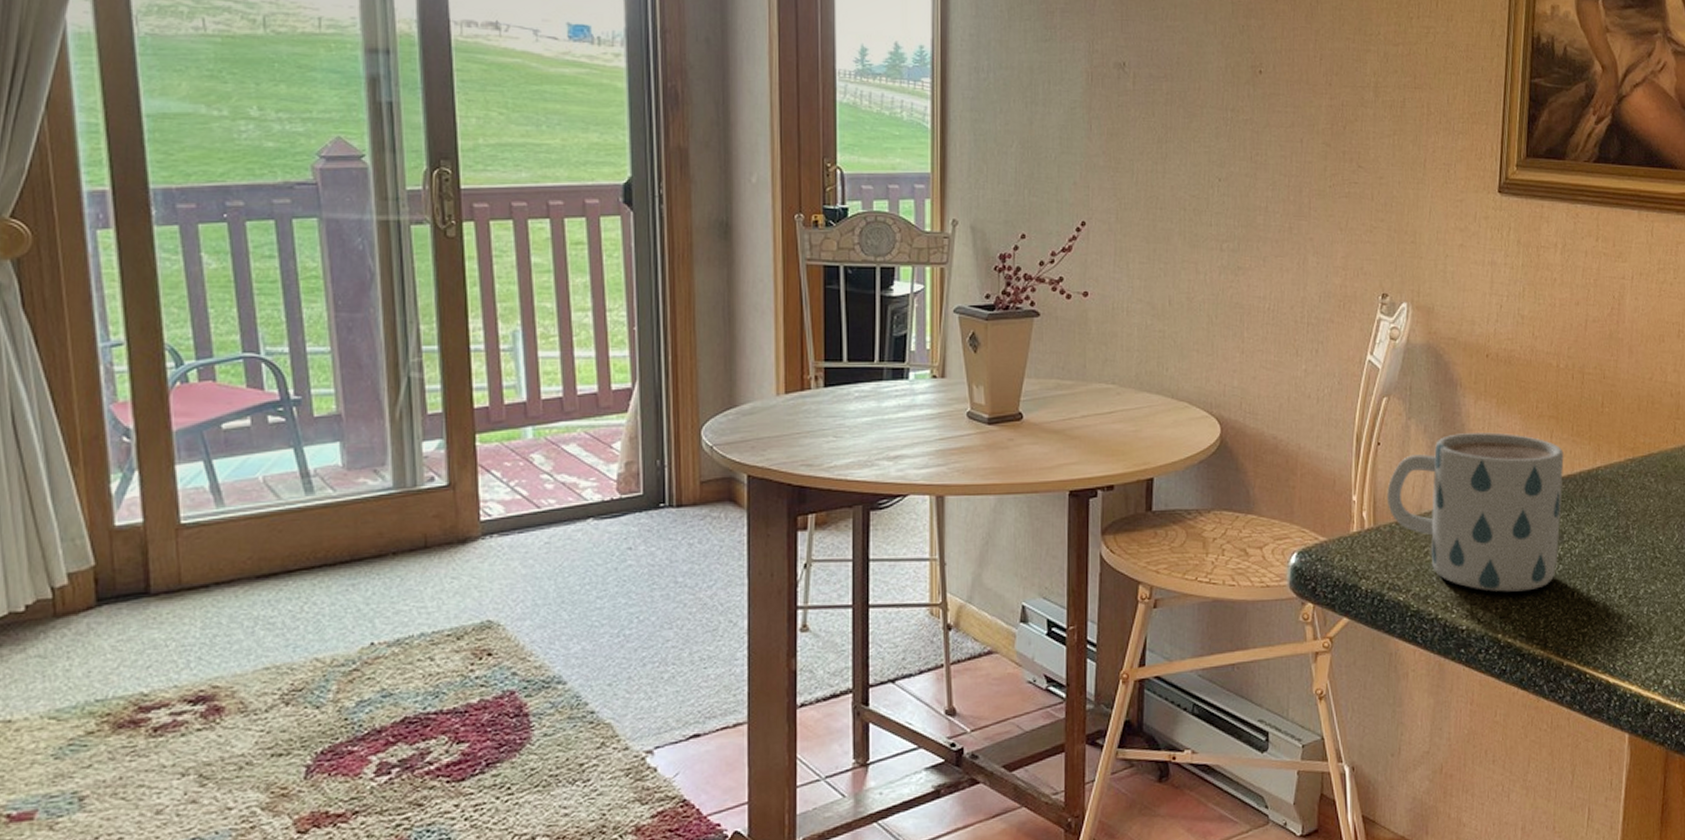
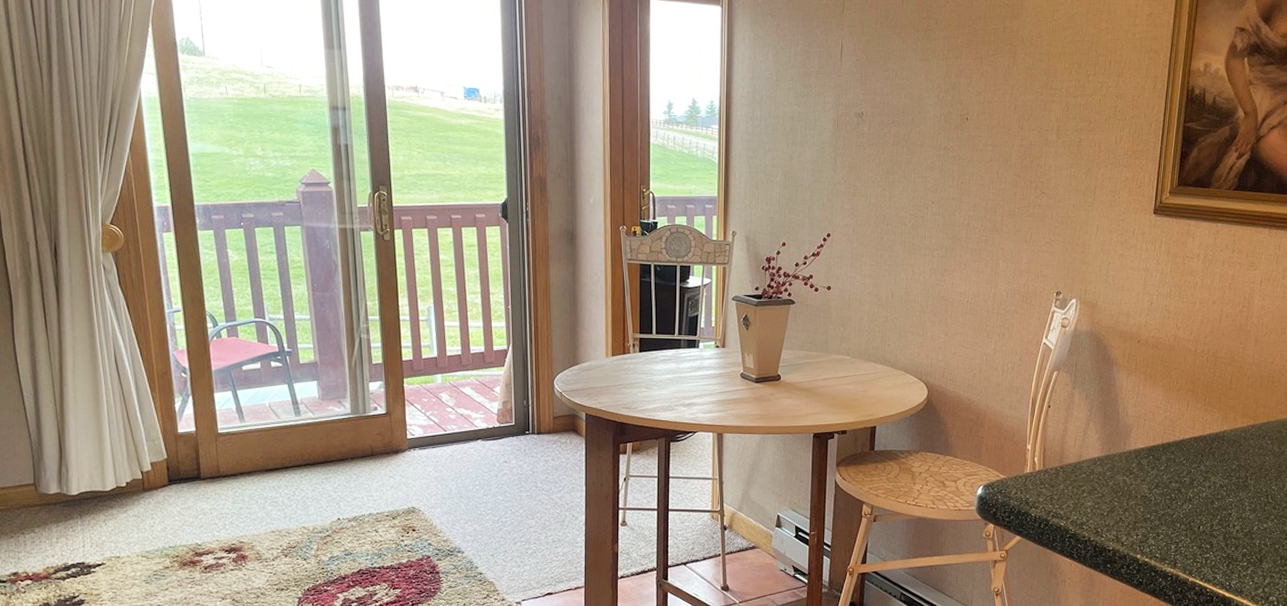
mug: present [1387,432,1564,592] -> none [1054,401,1197,523]

